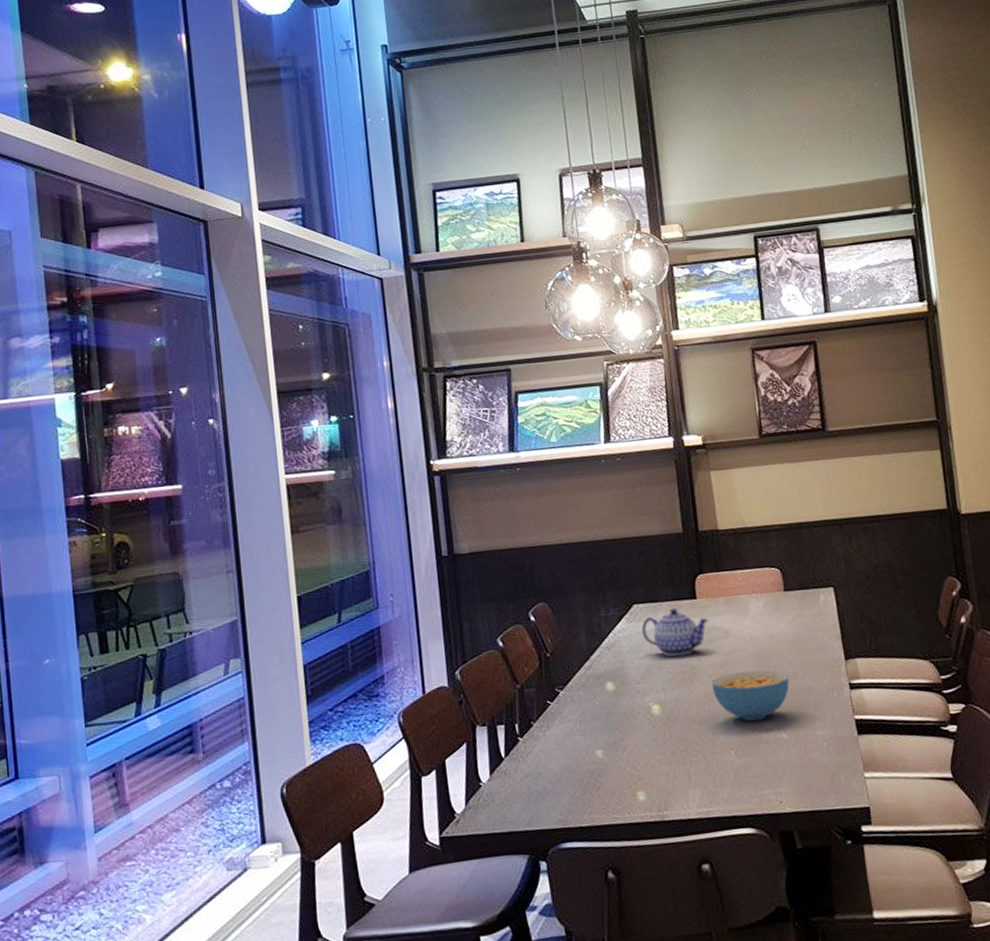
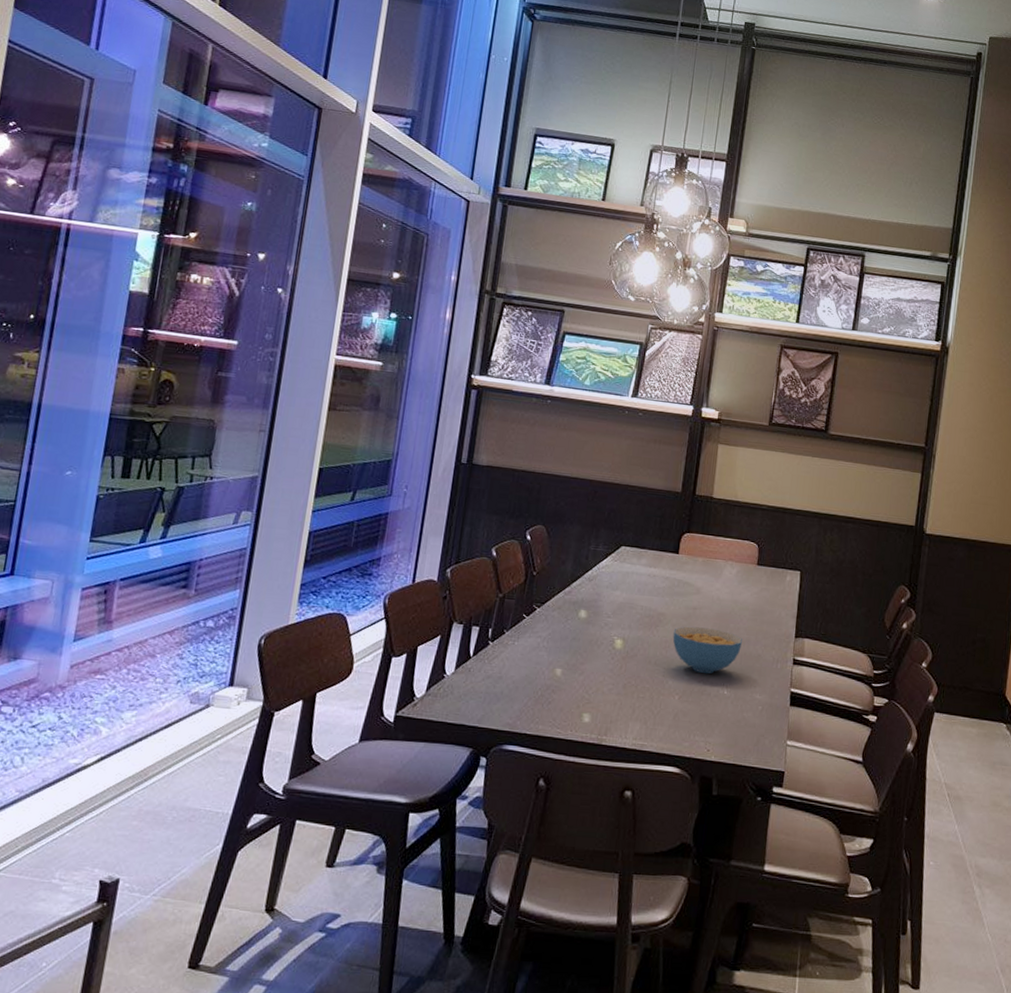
teapot: present [641,607,710,657] -> none [623,557,686,602]

